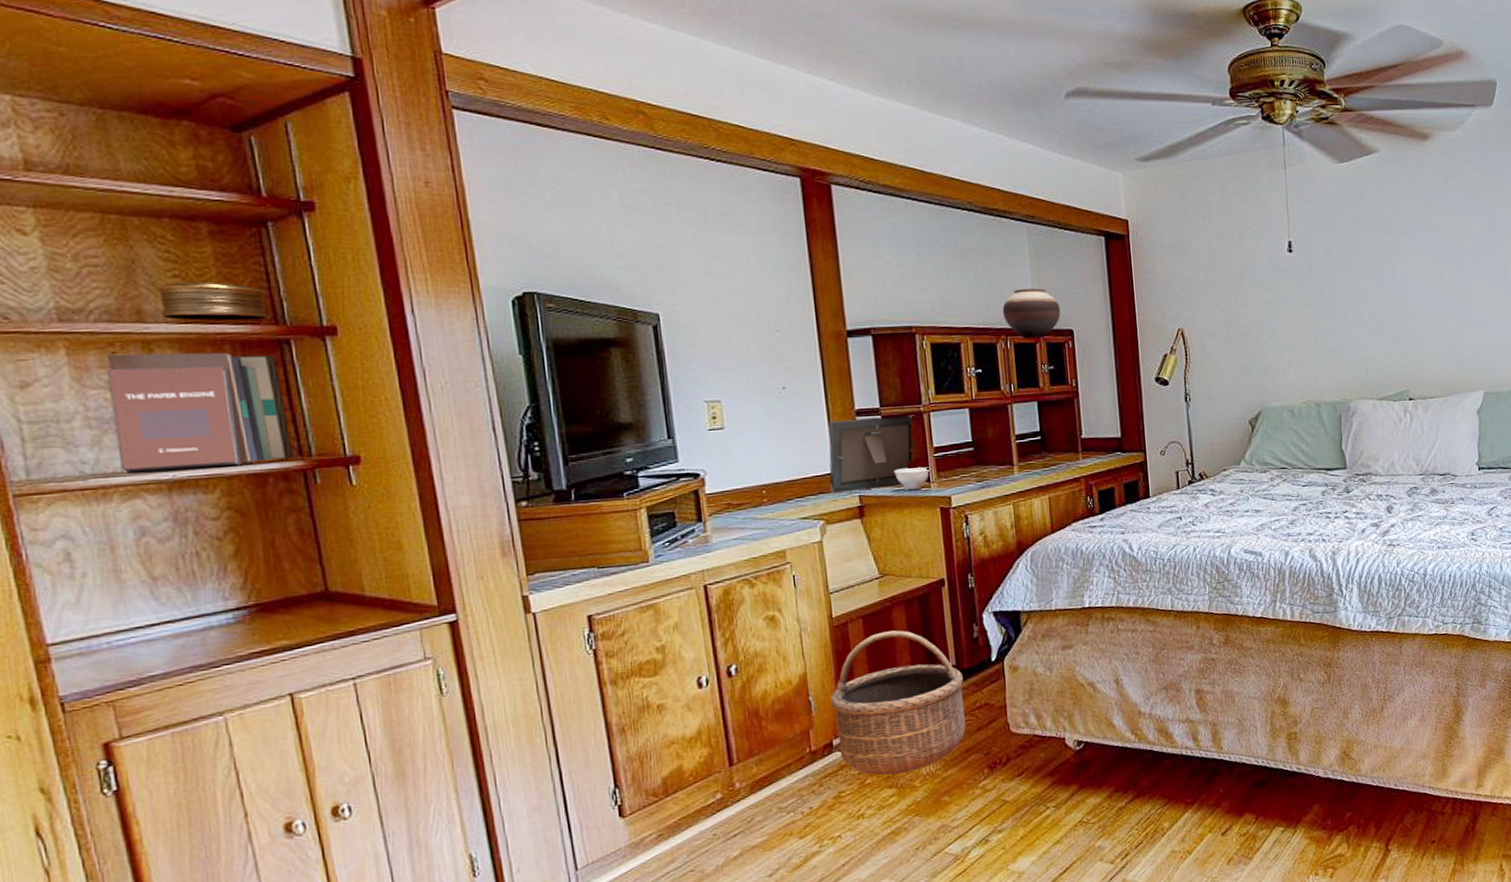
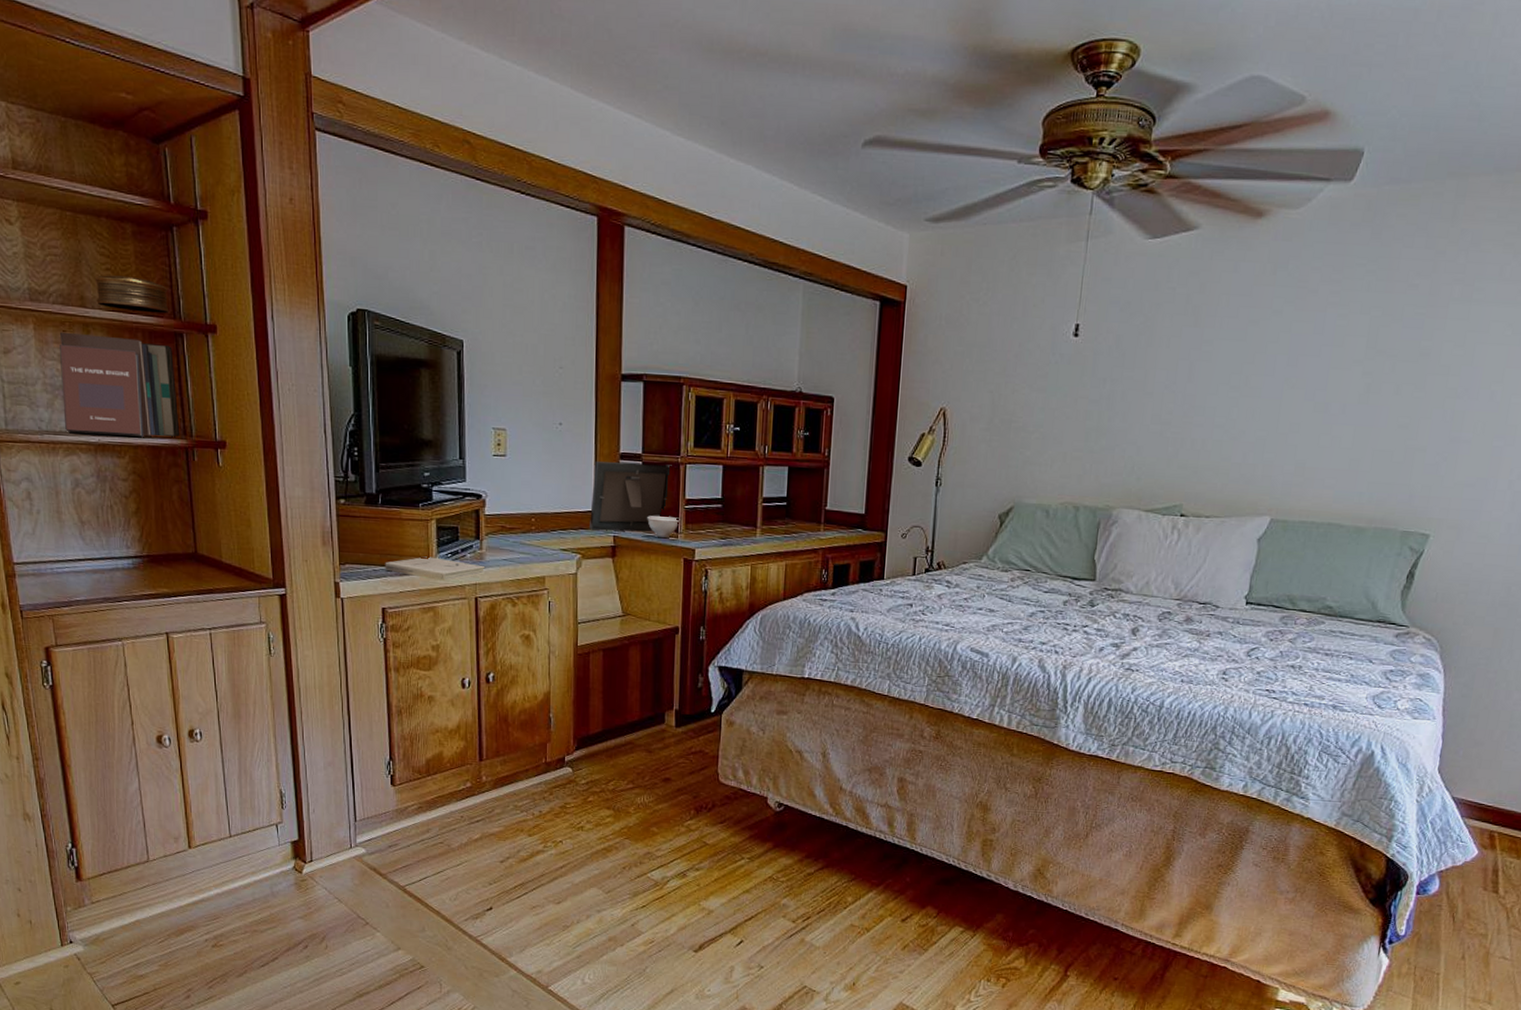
book: none [586,549,714,574] -> present [385,556,486,582]
basket: present [830,630,966,776] -> none [567,667,684,799]
vase: present [1002,288,1061,340] -> none [767,349,824,403]

